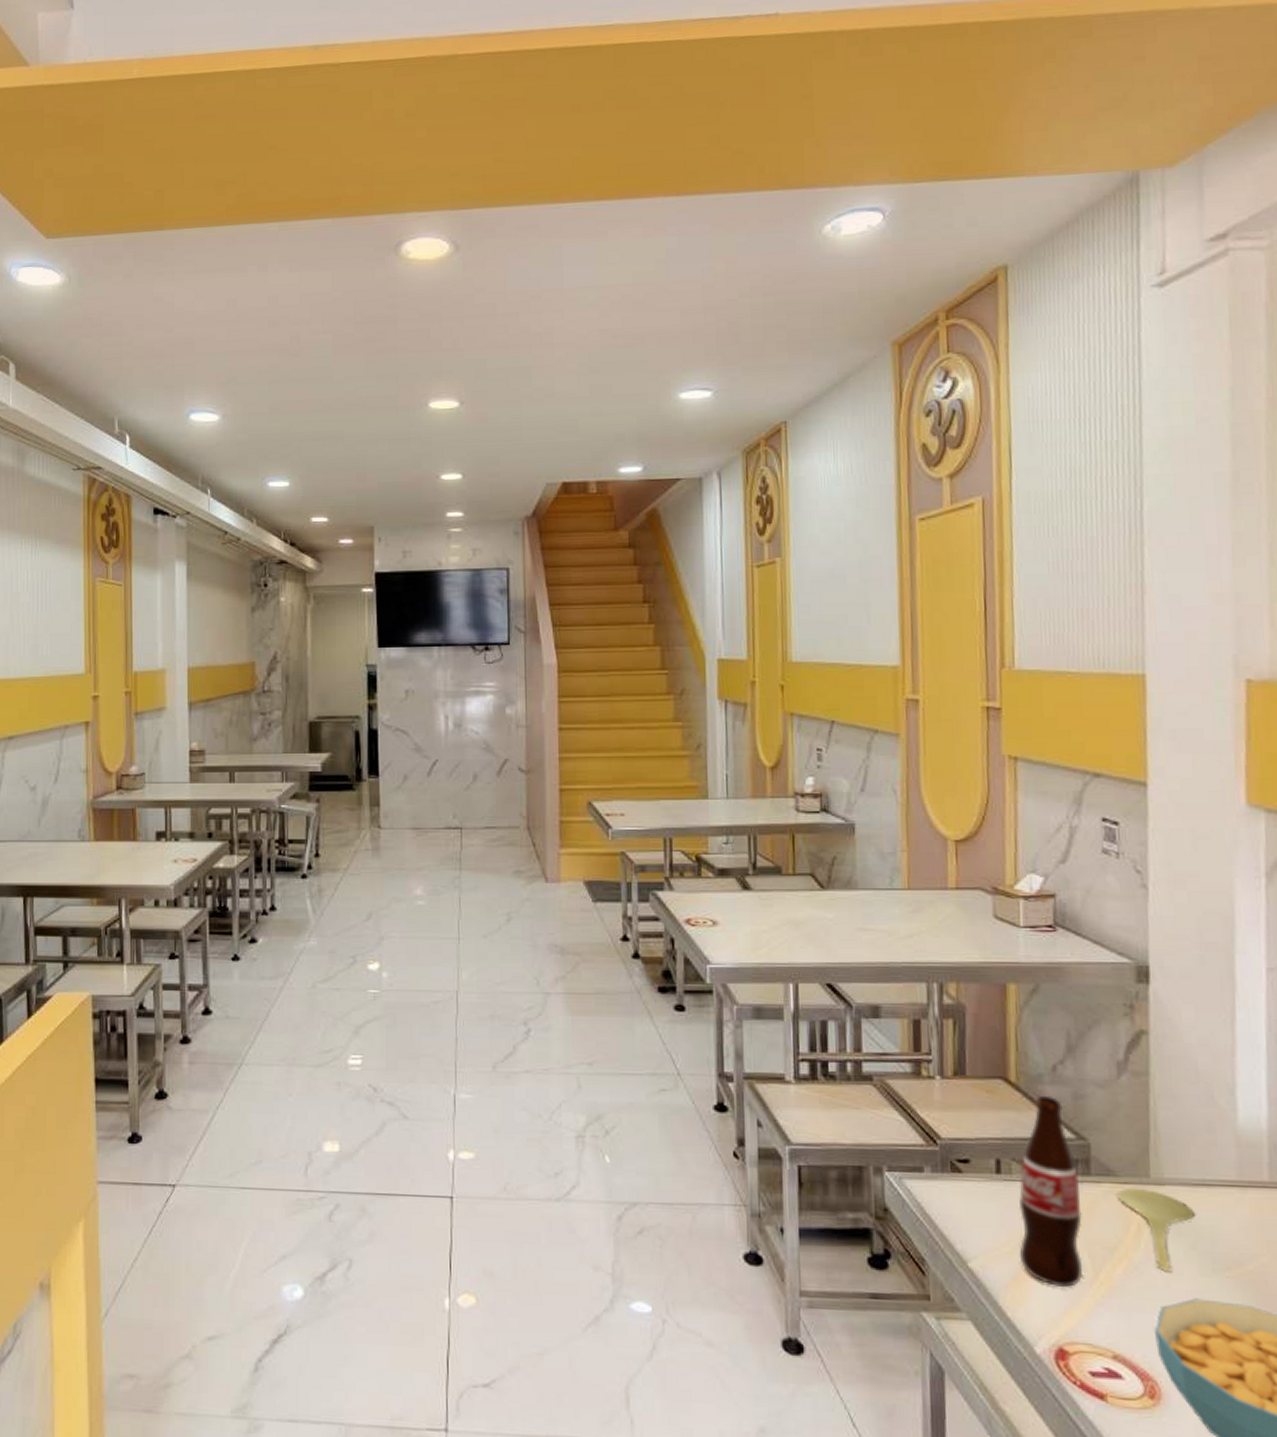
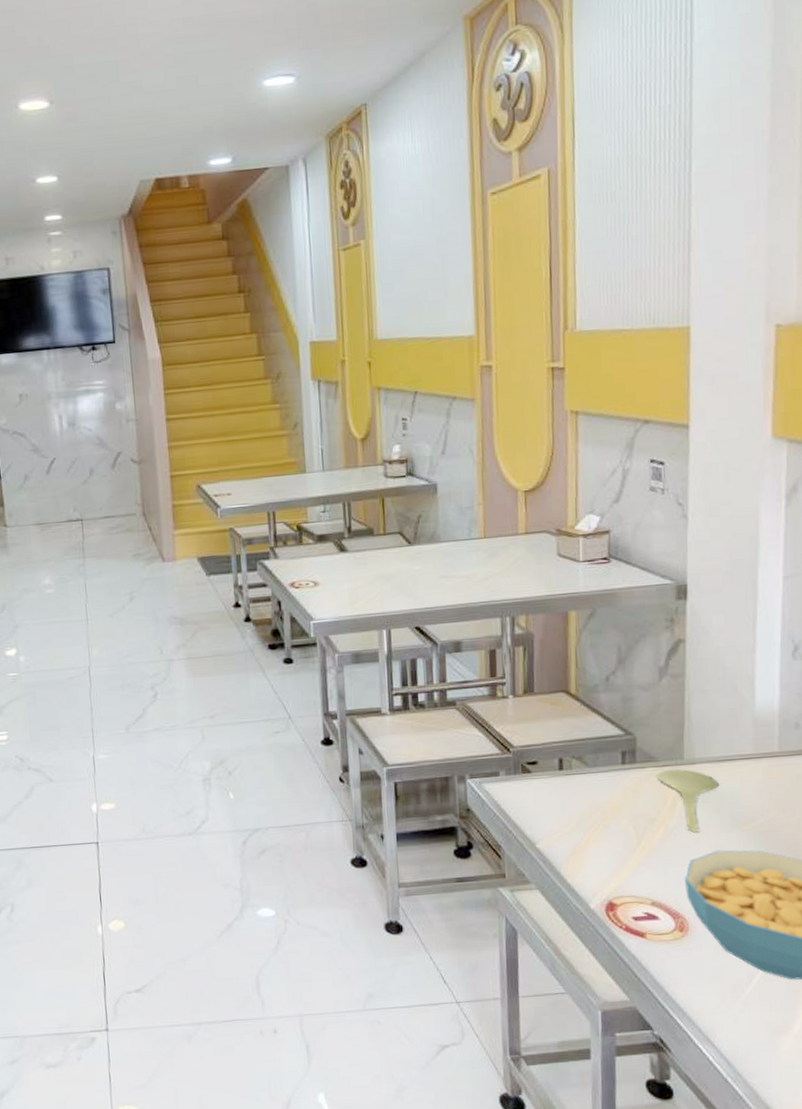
bottle: present [1018,1095,1084,1287] -> none [577,701,629,855]

